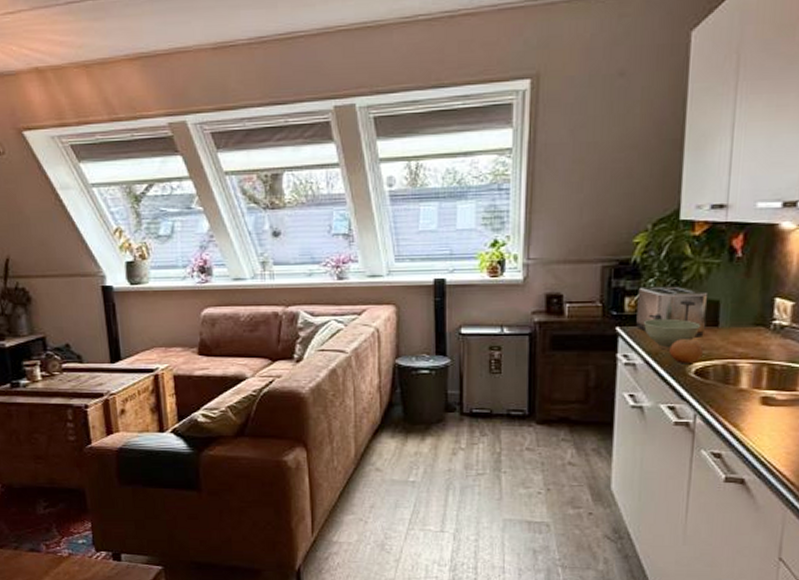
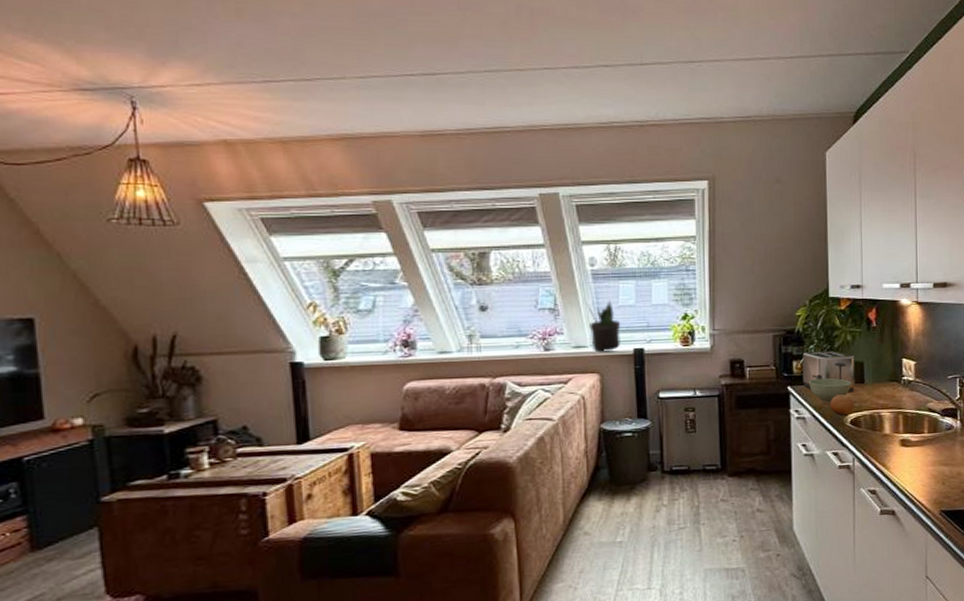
planter: none [384,224,421,282] -> present [587,300,622,352]

